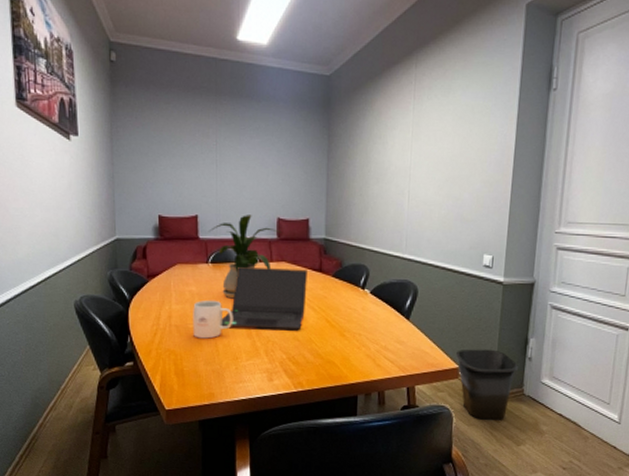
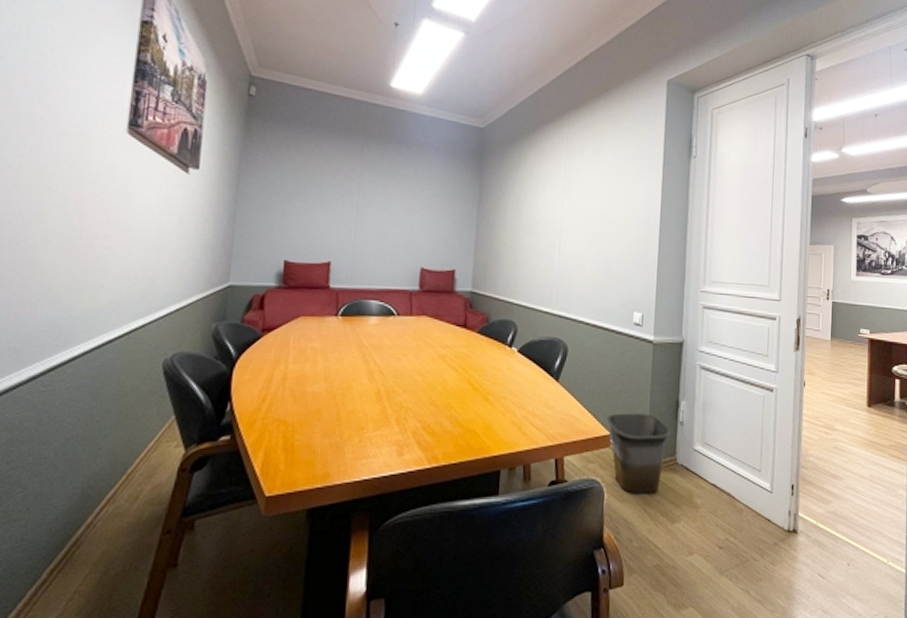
mug: present [192,299,233,339] -> none [311,358,362,405]
house plant: present [209,215,282,299] -> none [342,263,425,357]
laptop: present [221,267,307,331] -> none [346,321,450,395]

